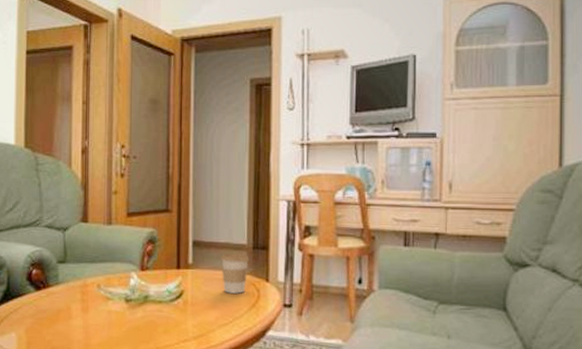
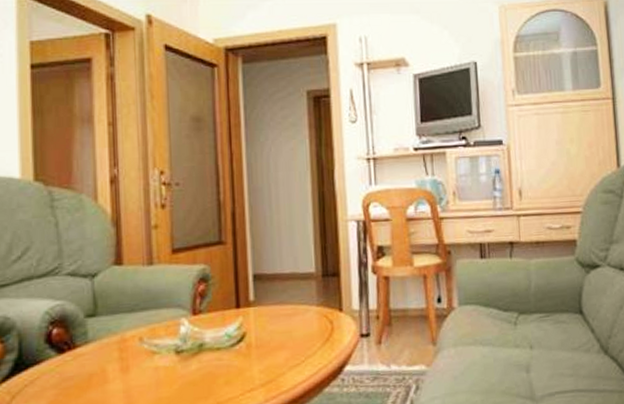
coffee cup: present [221,252,249,294] -> none [287,282,319,330]

